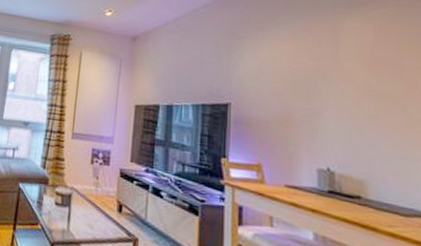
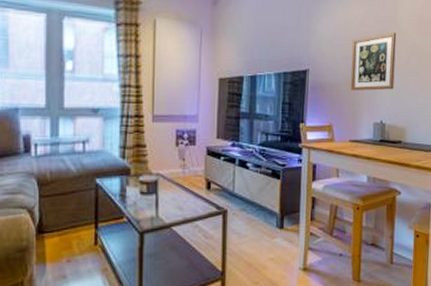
picture frame: none [282,70,342,134] -> present [350,32,397,91]

